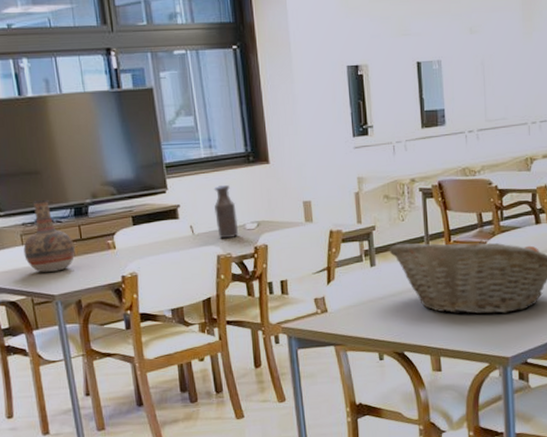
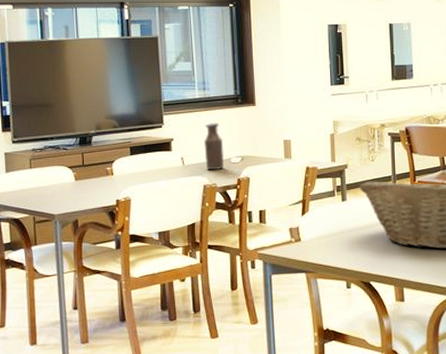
vase: present [23,200,75,273] -> none [31,130,77,194]

